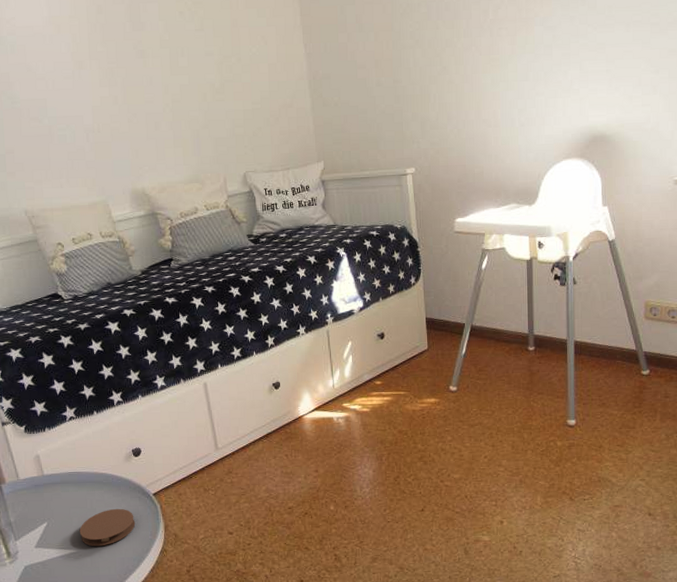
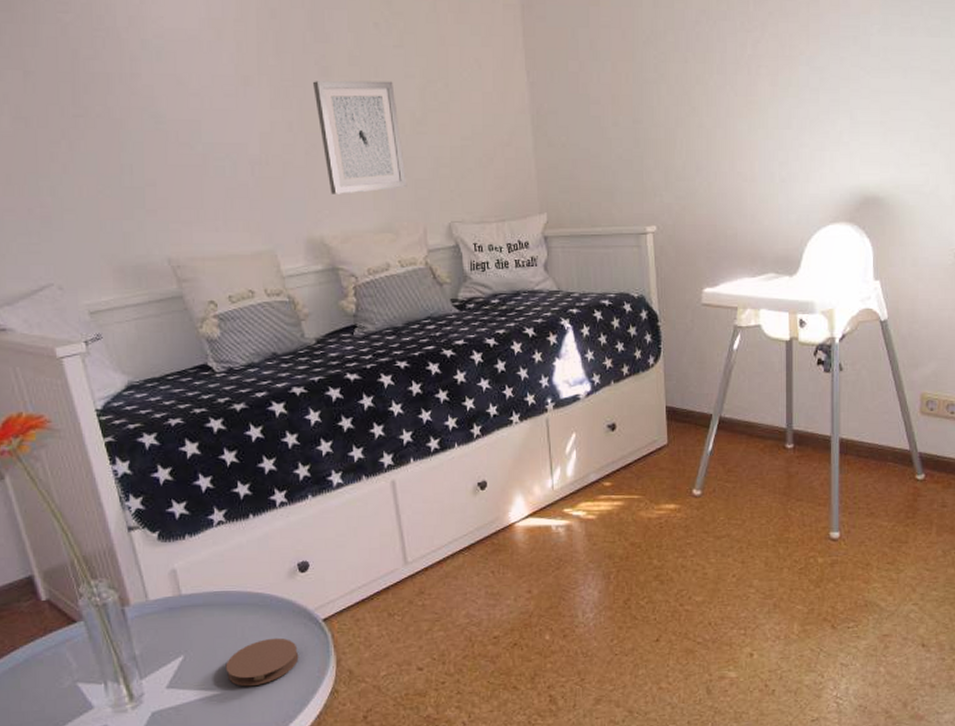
wall art: none [133,59,210,153] -> present [313,80,408,194]

